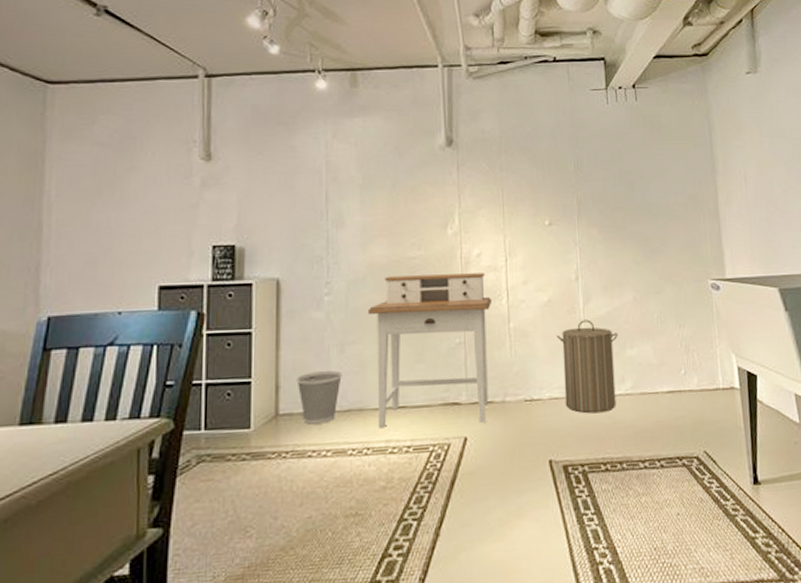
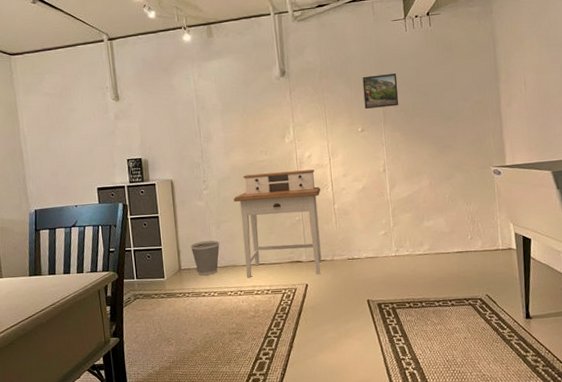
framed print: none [552,154,598,196] -> present [362,73,399,109]
laundry hamper: present [556,319,618,414] -> none [370,201,417,268]

